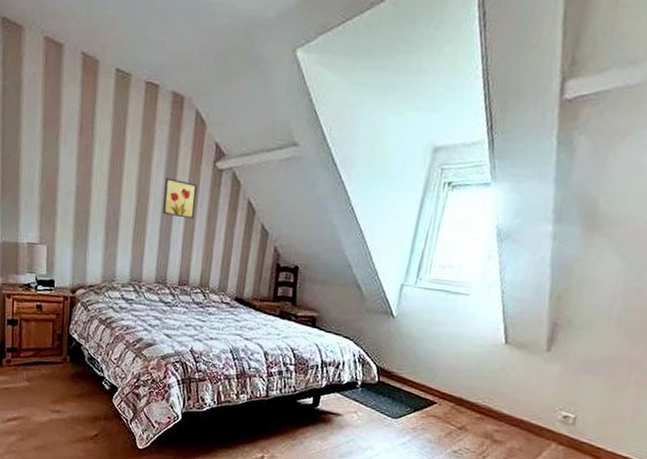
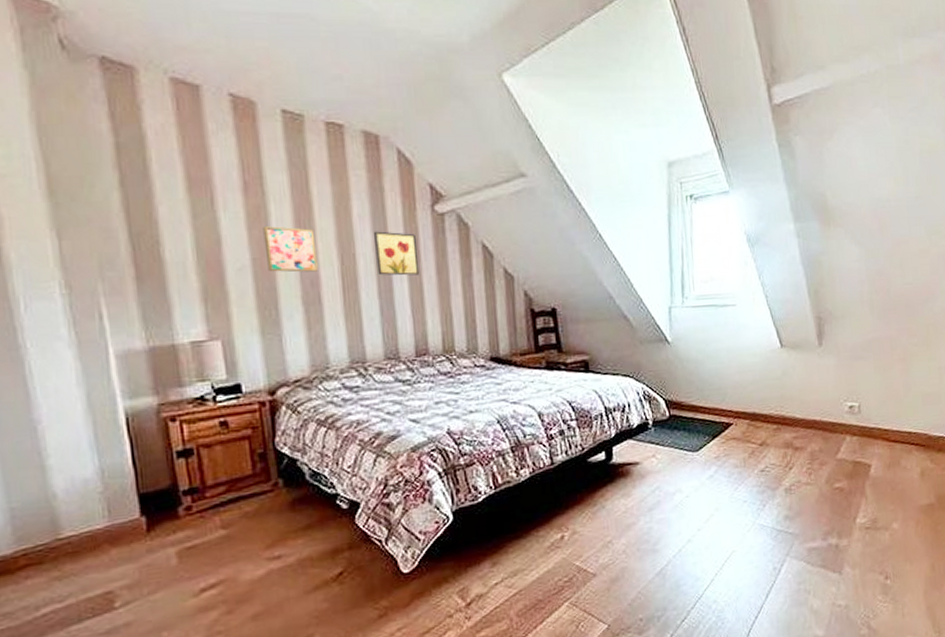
wall art: none [86,162,122,204] -> present [263,226,318,273]

